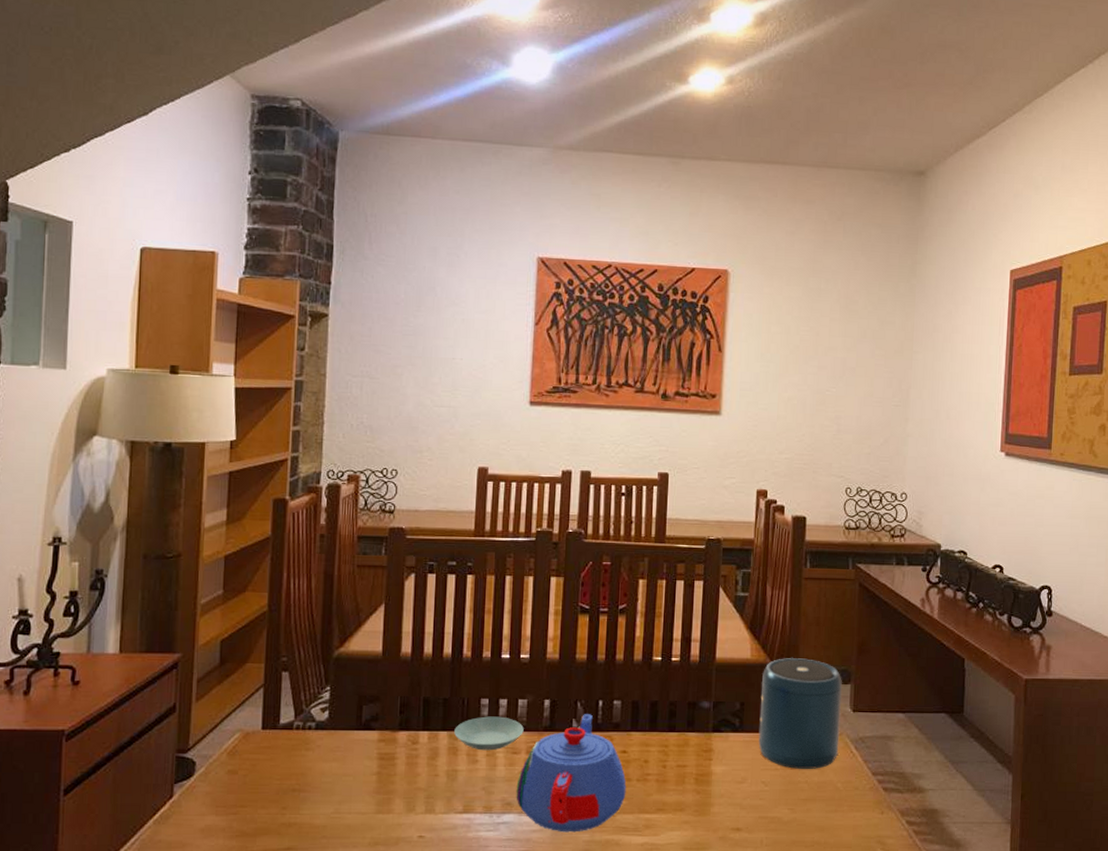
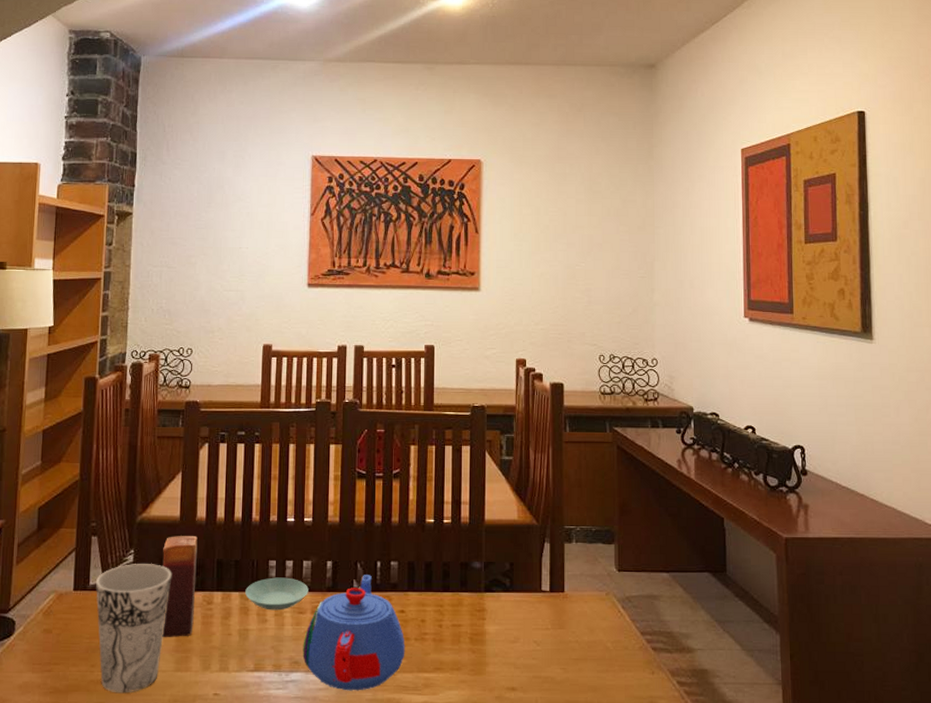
cup: none [287,701,372,836] -> present [96,564,171,693]
candle: none [362,672,402,778] -> present [162,536,198,637]
speaker: present [758,658,842,769] -> none [529,519,607,628]

